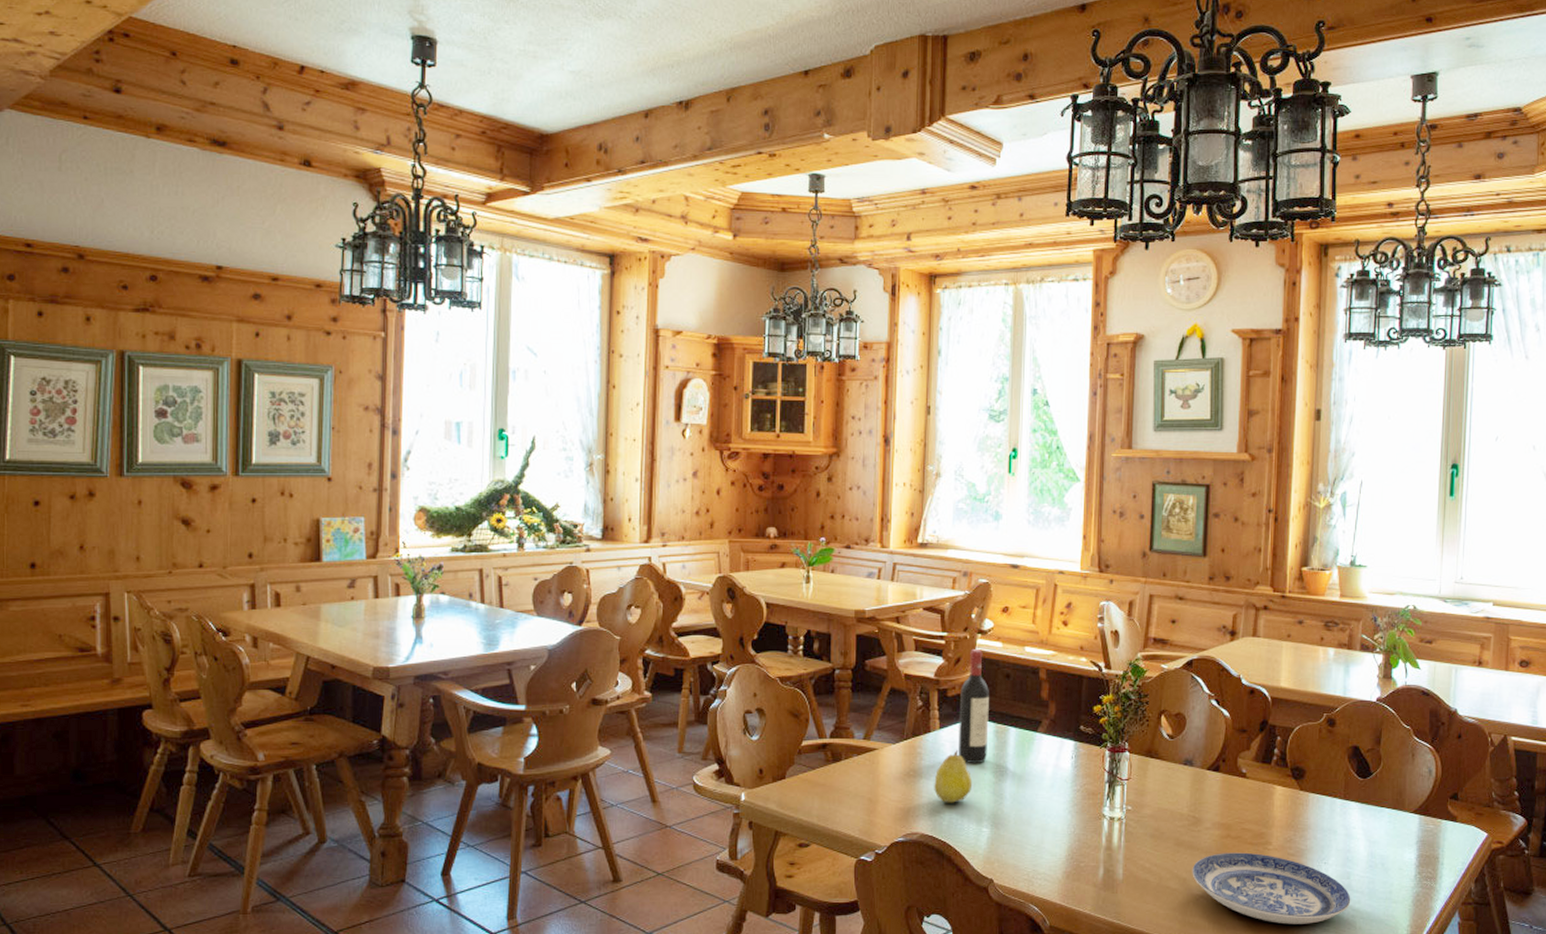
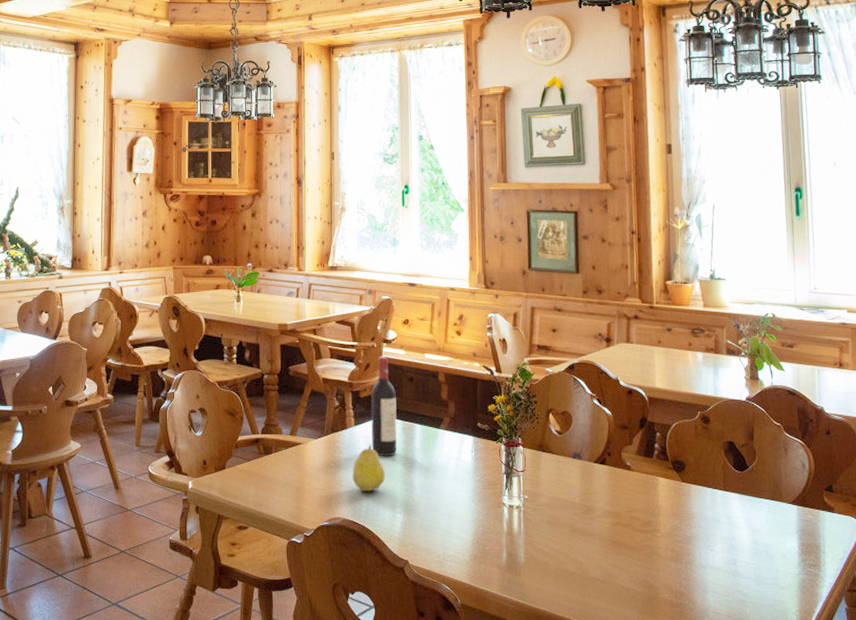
plate: present [1192,852,1351,924] -> none [587,539,740,607]

